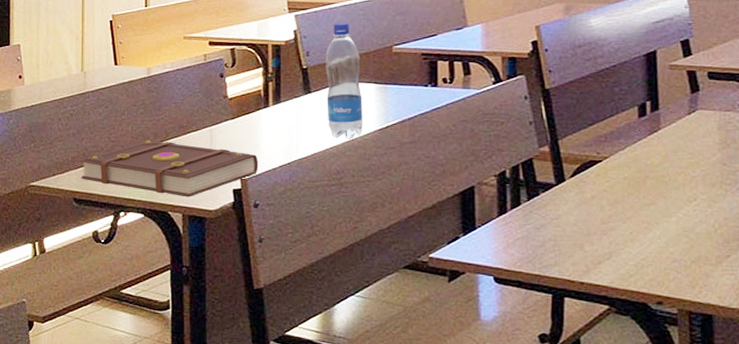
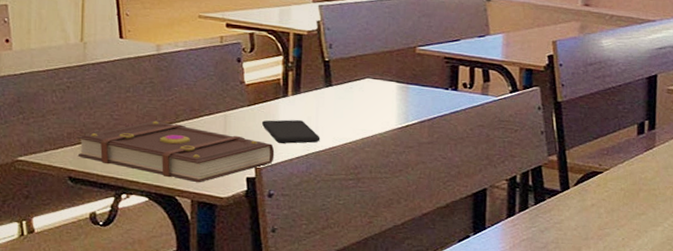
mobile phone: none [245,129,302,153] -> present [261,119,320,144]
bottle: present [325,22,363,140] -> none [347,17,384,136]

